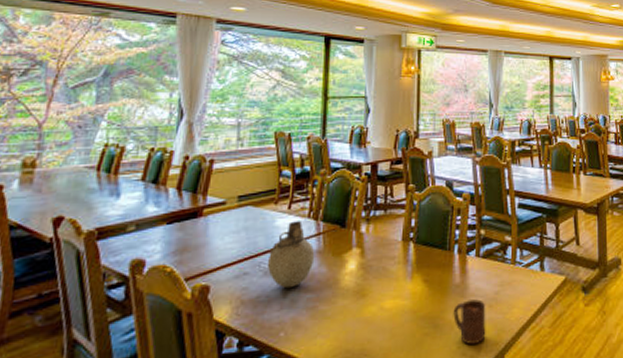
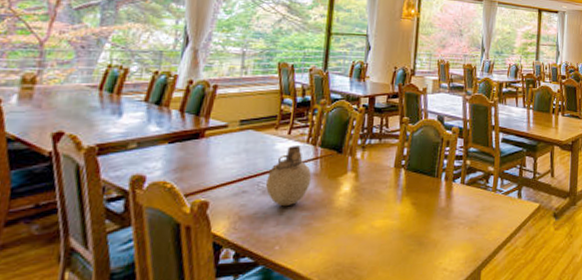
cup: present [453,299,486,344] -> none [437,221,468,261]

